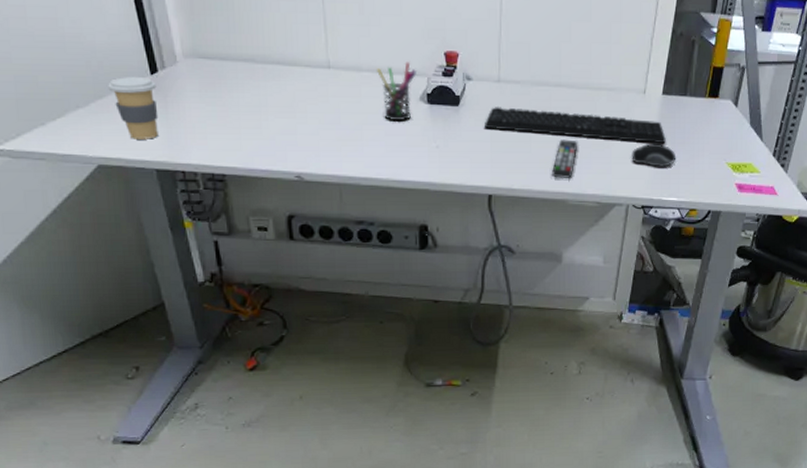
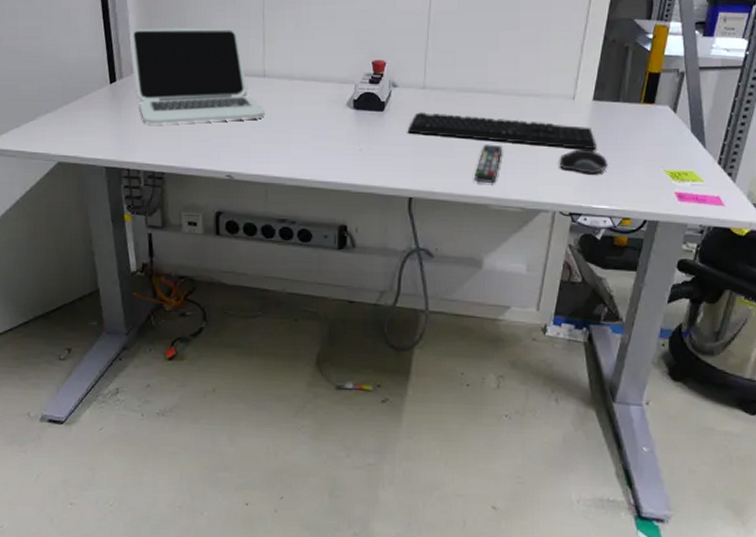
coffee cup: present [108,77,159,140] -> none [74,86,114,140]
laptop: none [168,10,332,121] -> present [129,27,264,124]
pen holder: present [377,62,416,121] -> none [308,71,345,126]

